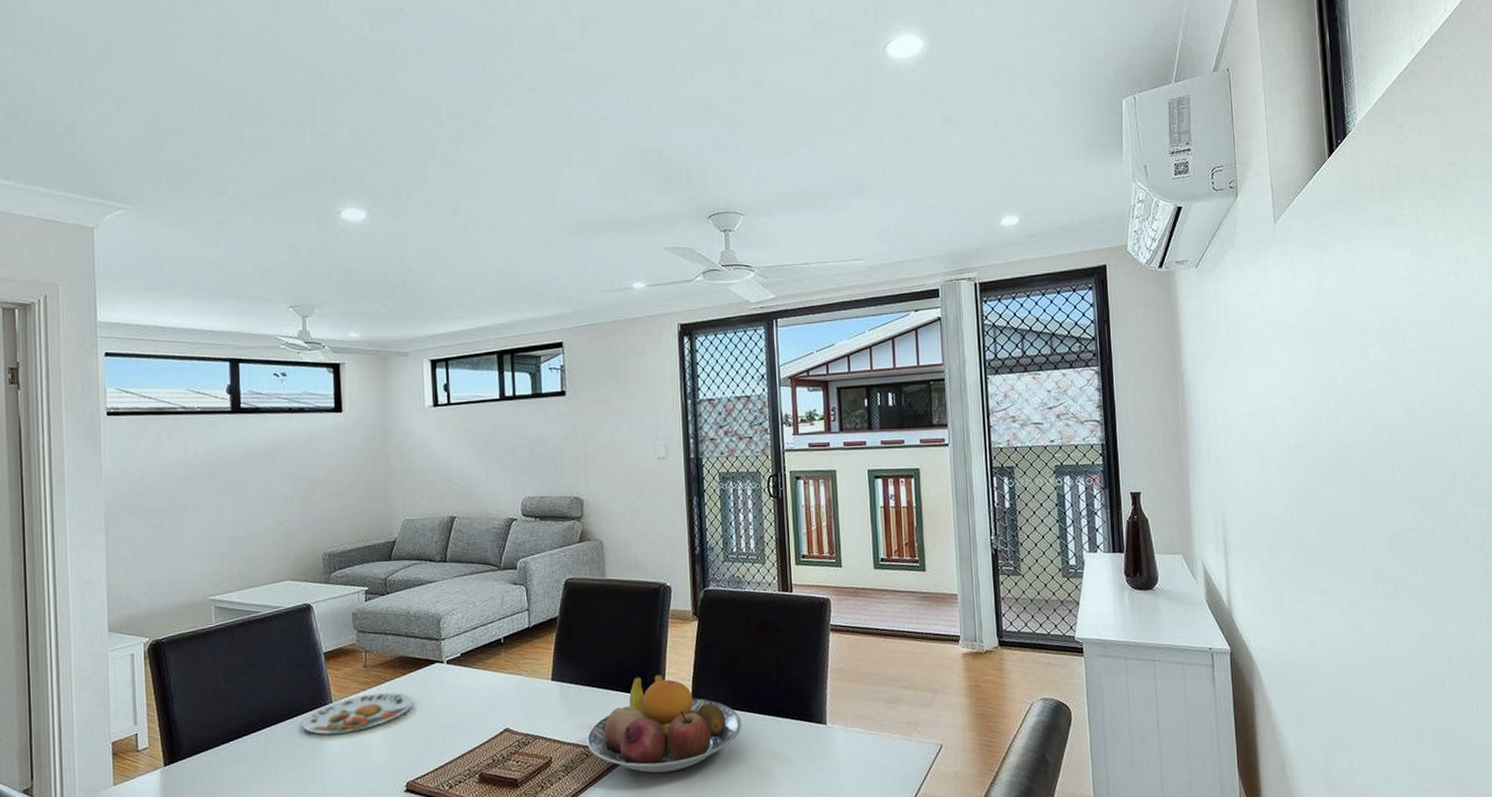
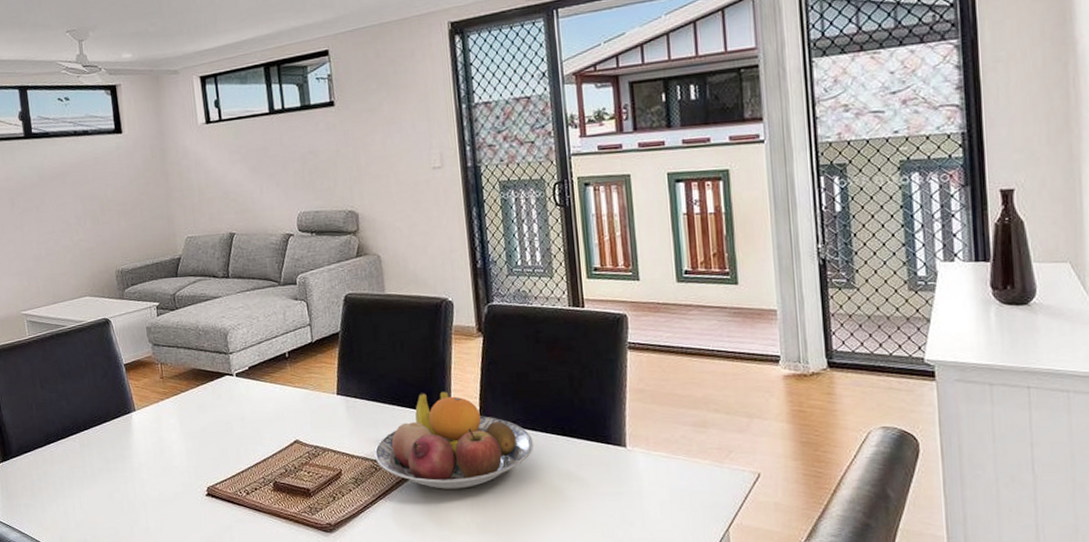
plate: present [303,692,413,734] -> none [111,402,208,440]

